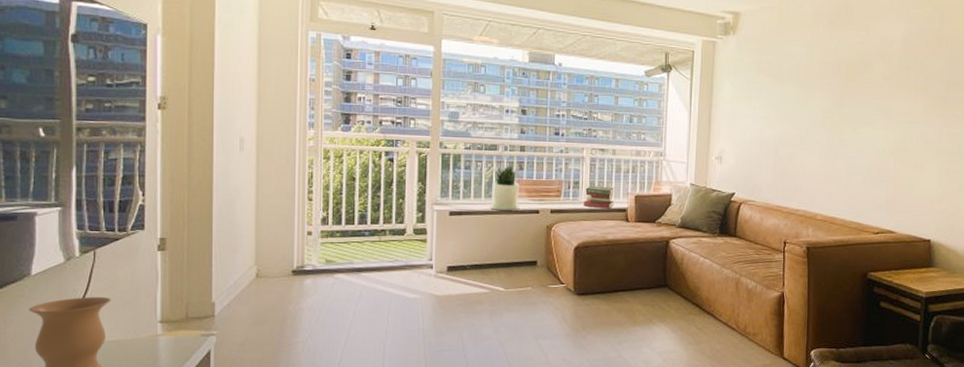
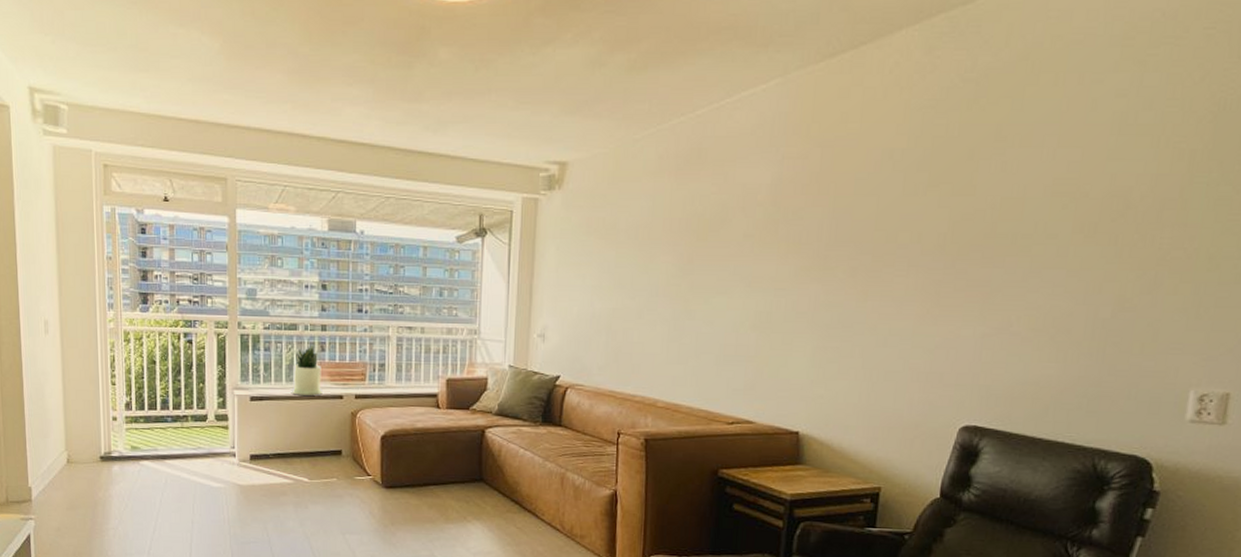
books: present [584,185,614,209] -> none [390,368,424,394]

